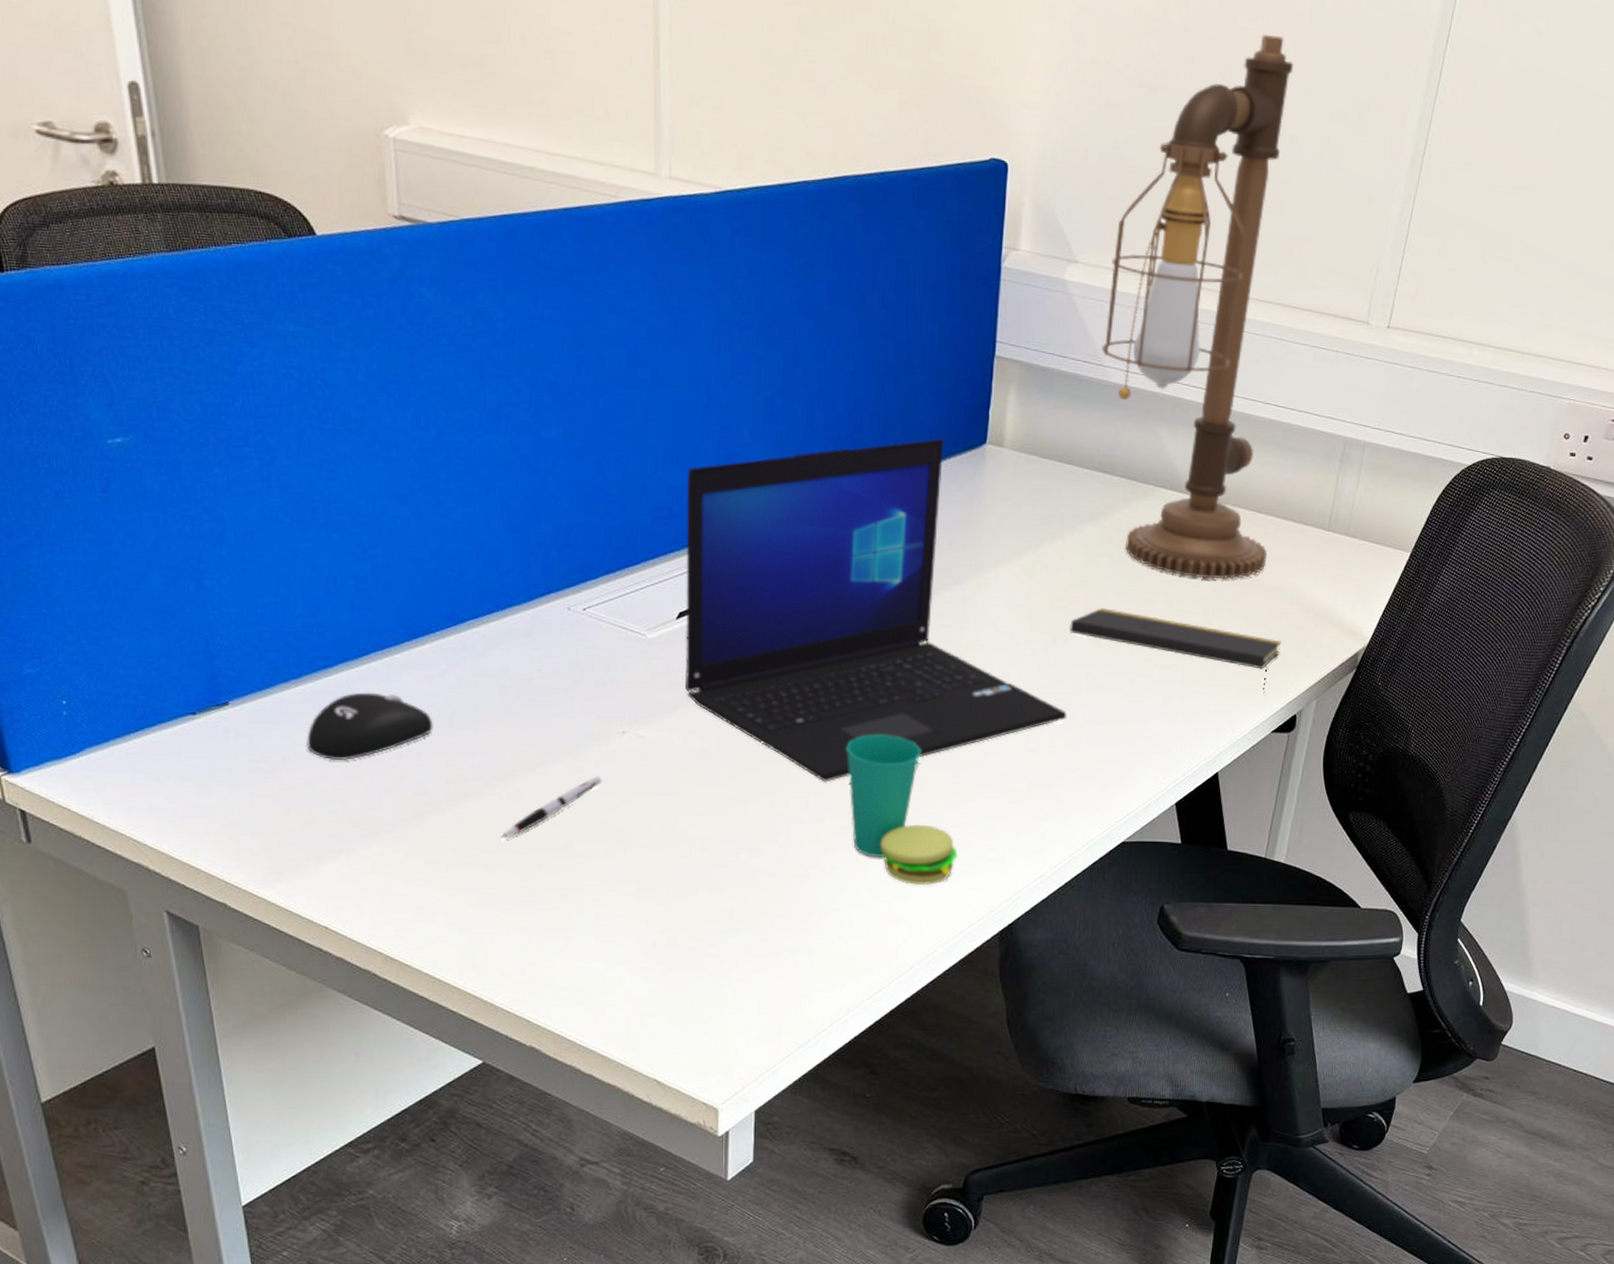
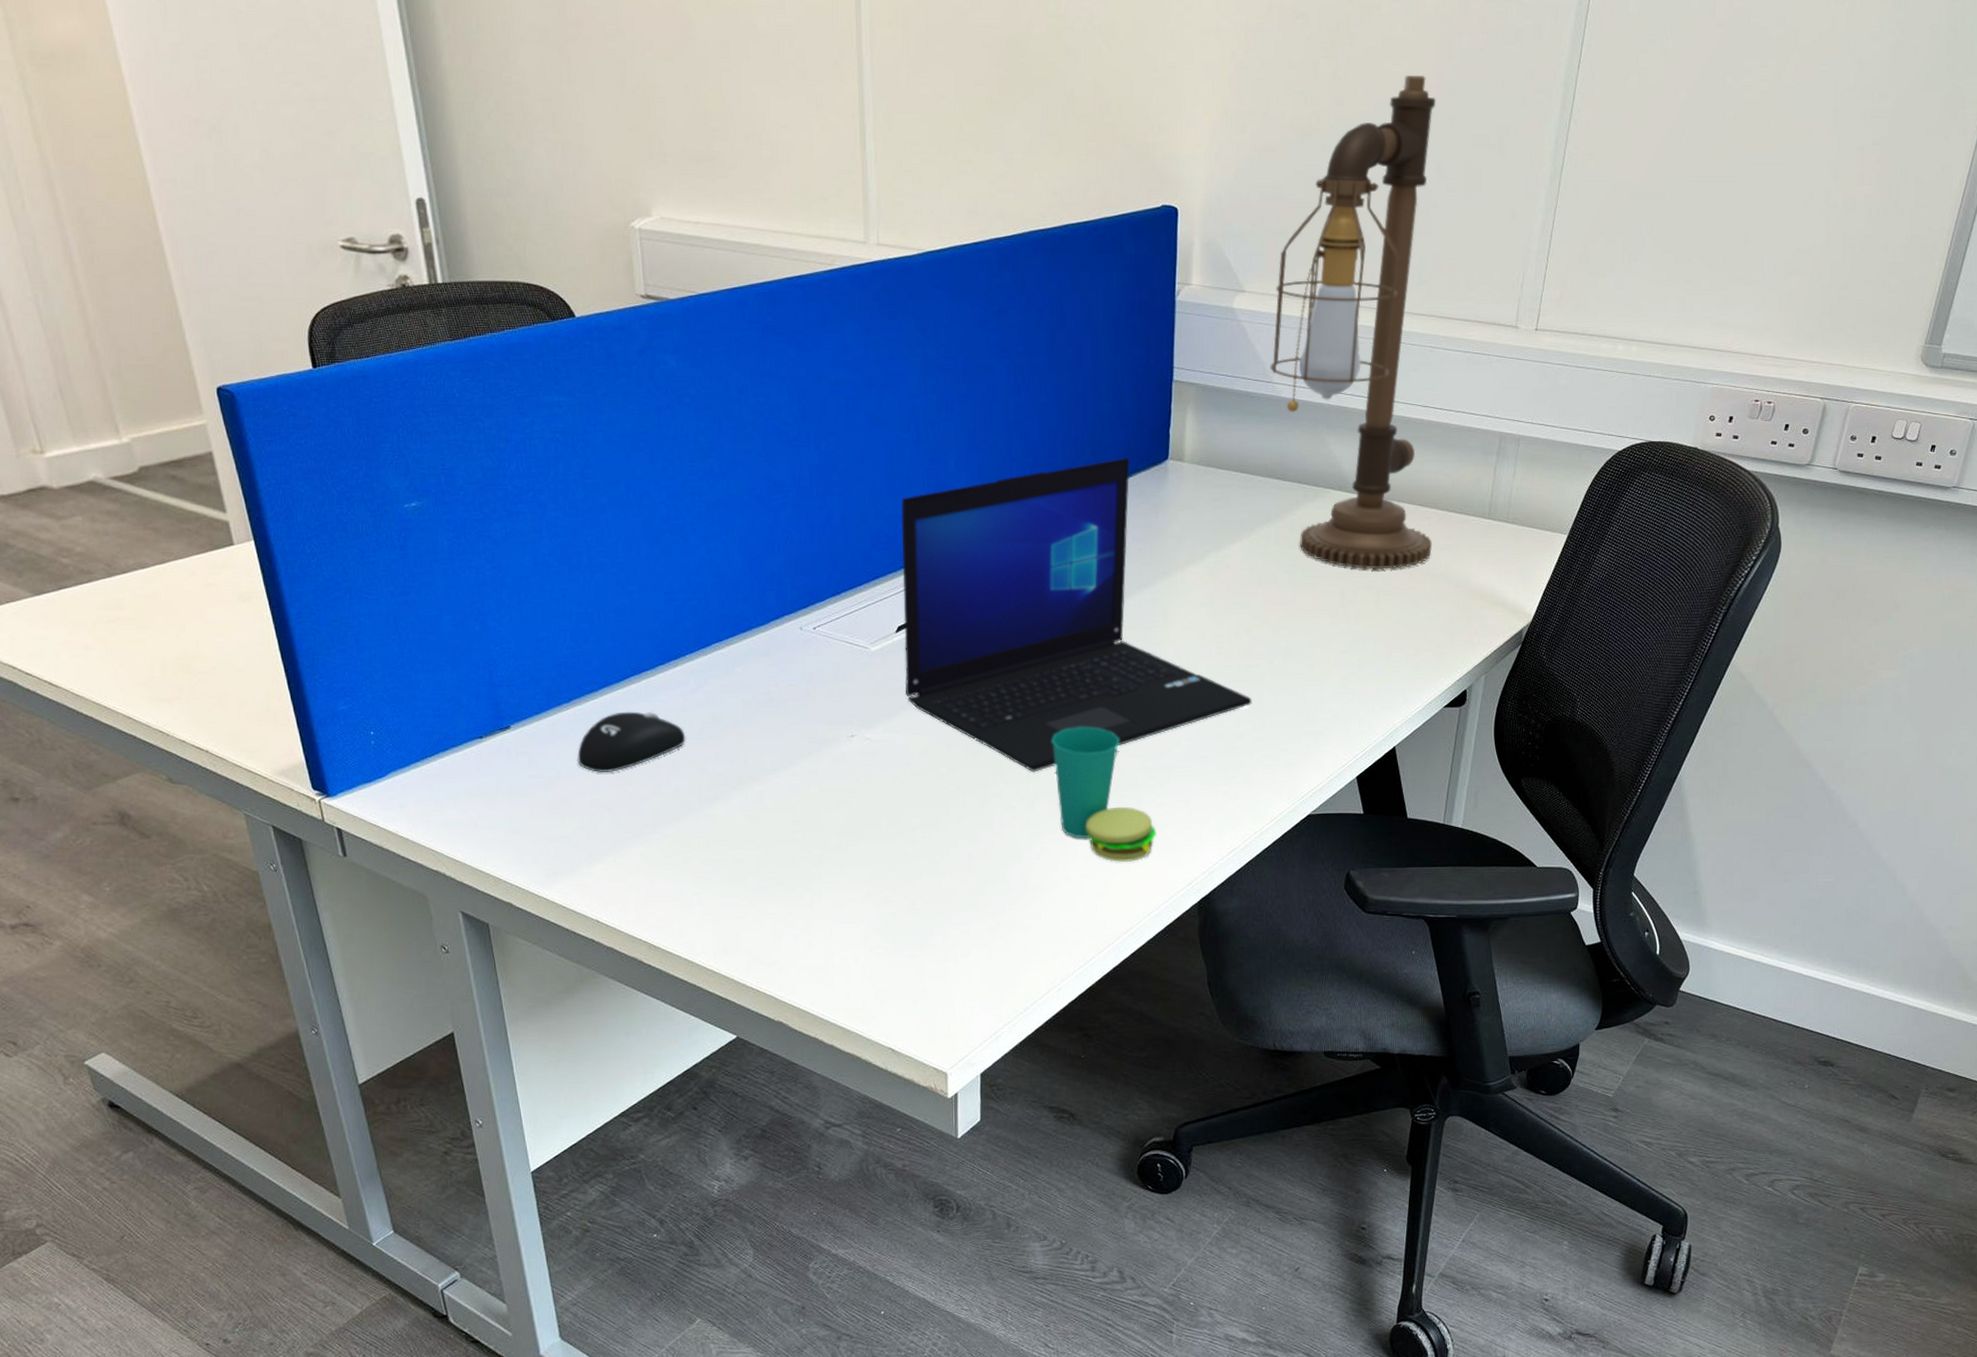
pen: present [501,776,602,839] -> none [747,776,835,835]
notepad: present [1070,607,1281,696] -> none [1251,601,1449,674]

